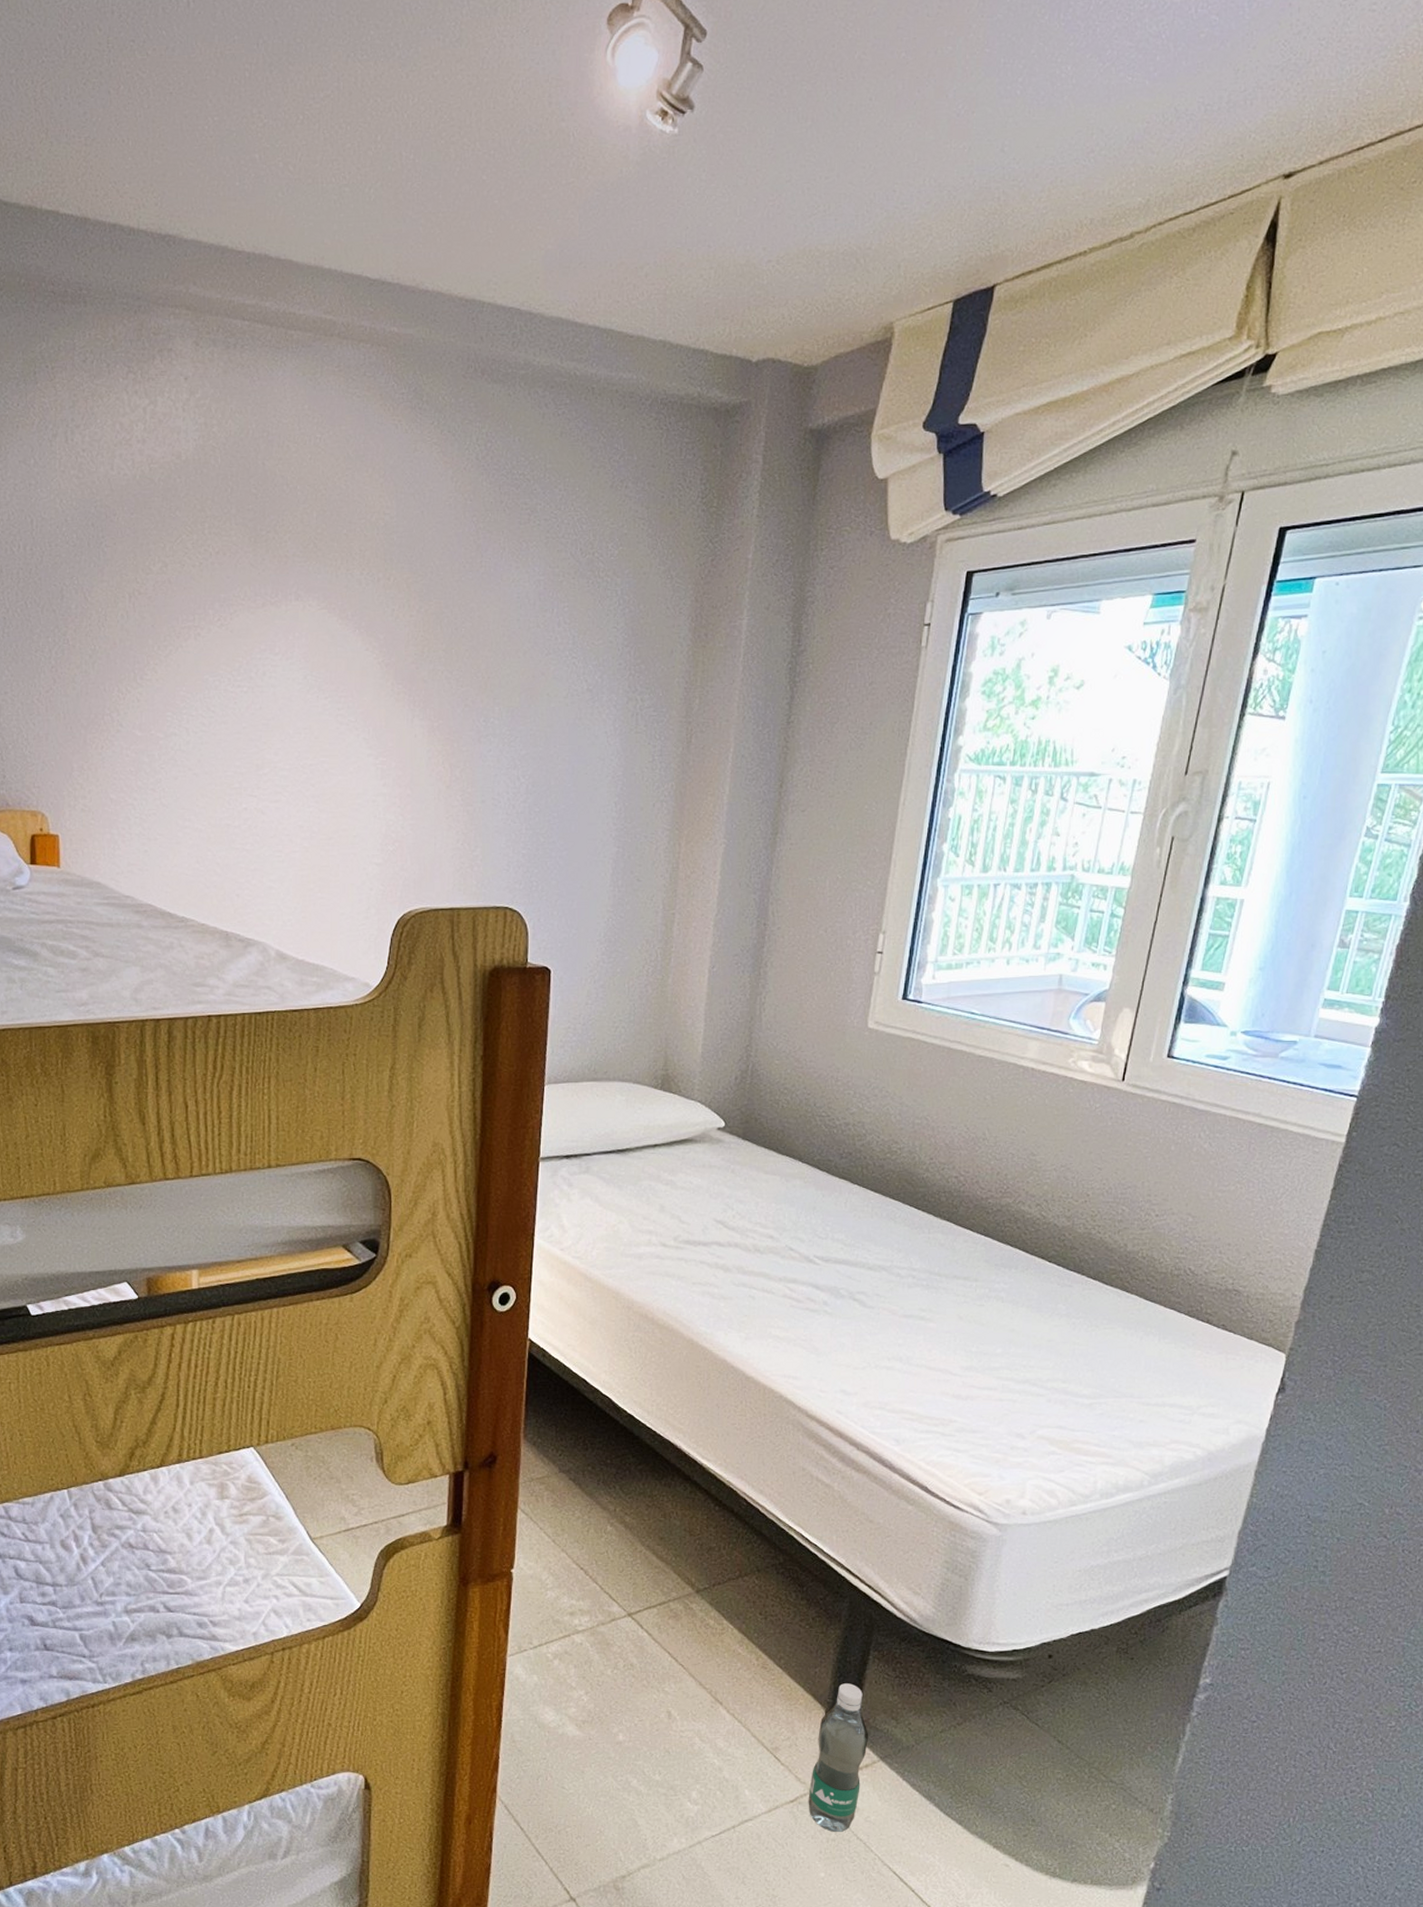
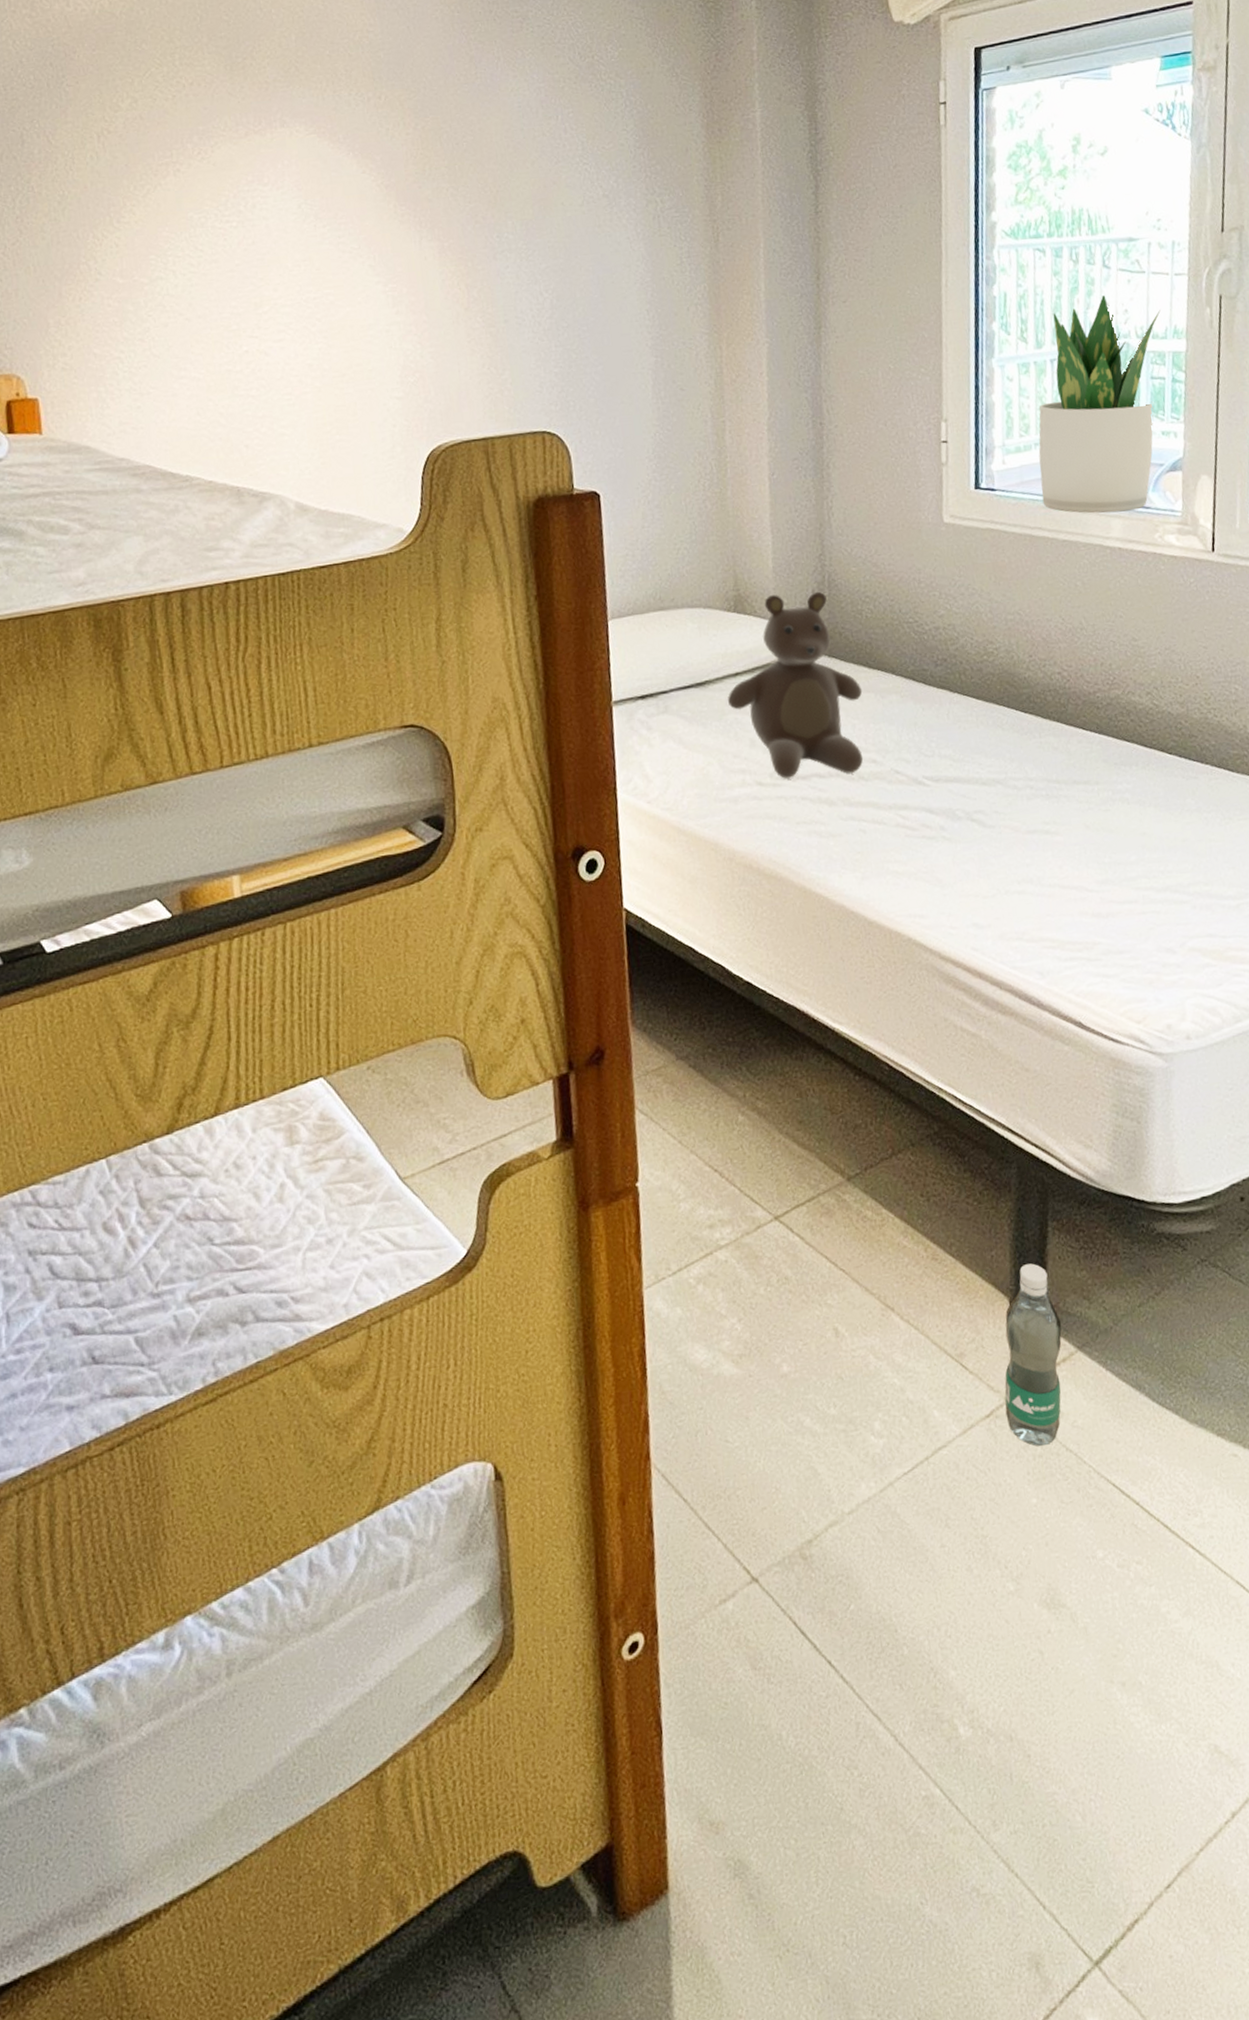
teddy bear: none [644,1078,769,1245] -> present [727,591,864,779]
planter: none [965,827,1110,1035] -> present [1038,295,1161,514]

